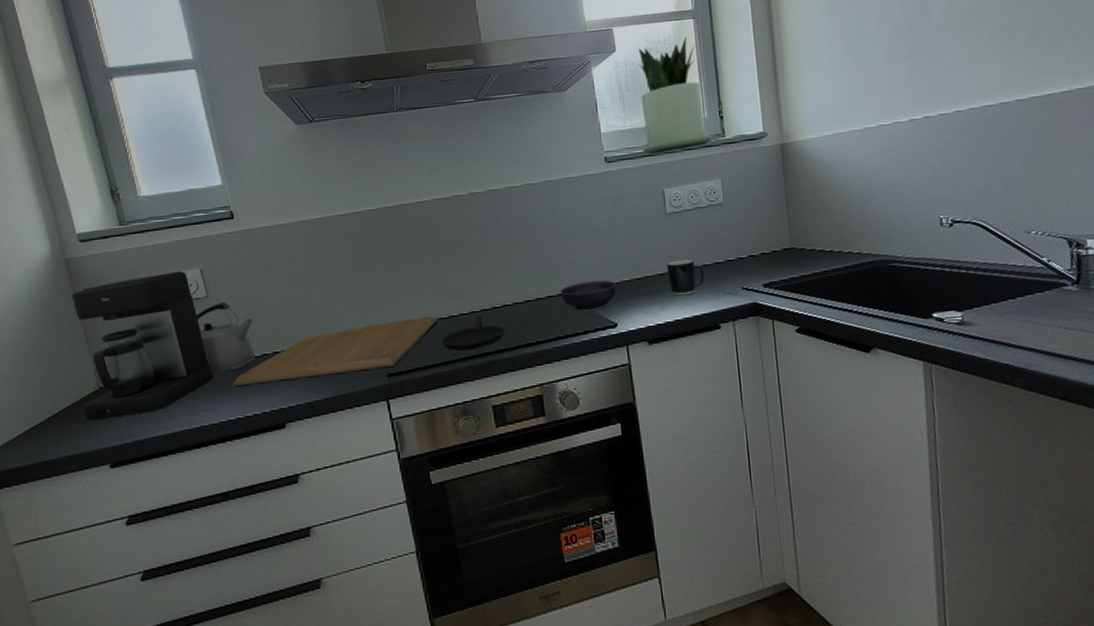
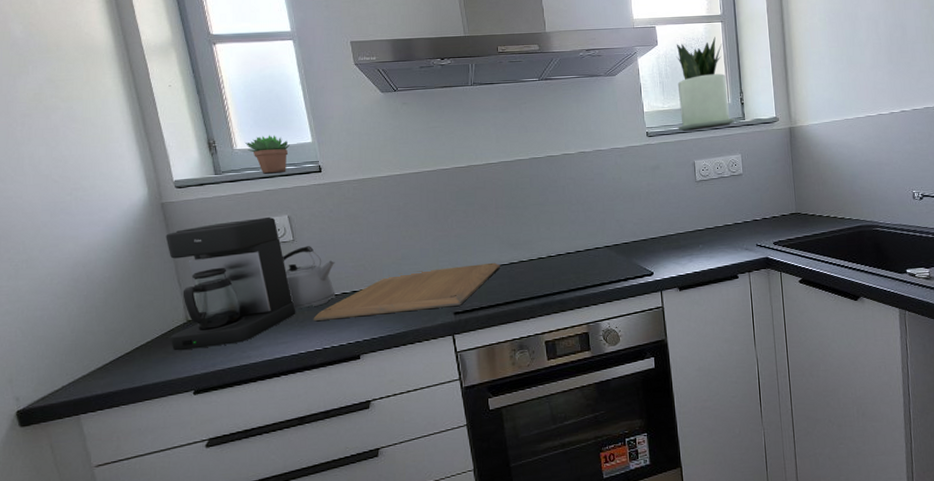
succulent plant: none [149,178,198,224] -> present [244,135,290,175]
frying pan: present [441,315,505,350] -> none [502,262,558,292]
bowl: present [559,280,617,312] -> none [605,235,654,261]
mug: present [665,259,705,296] -> none [694,219,726,250]

